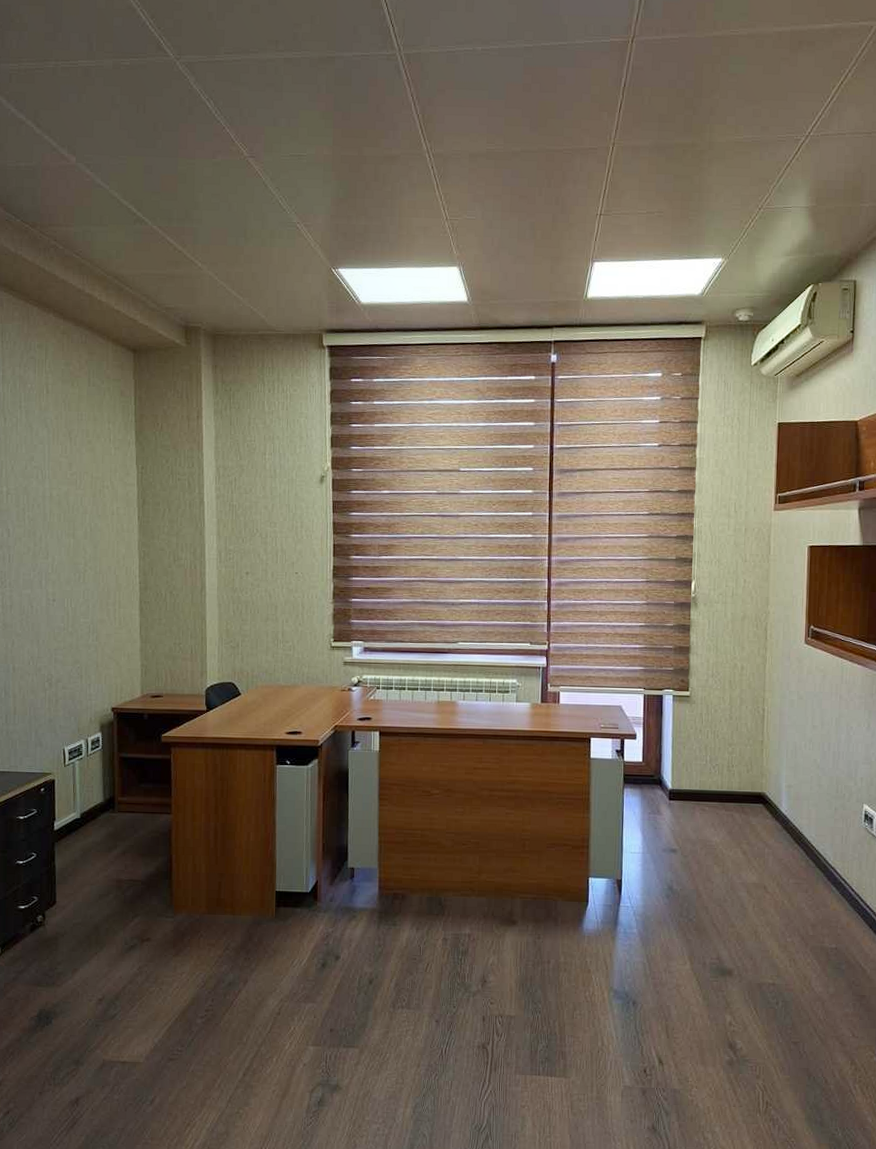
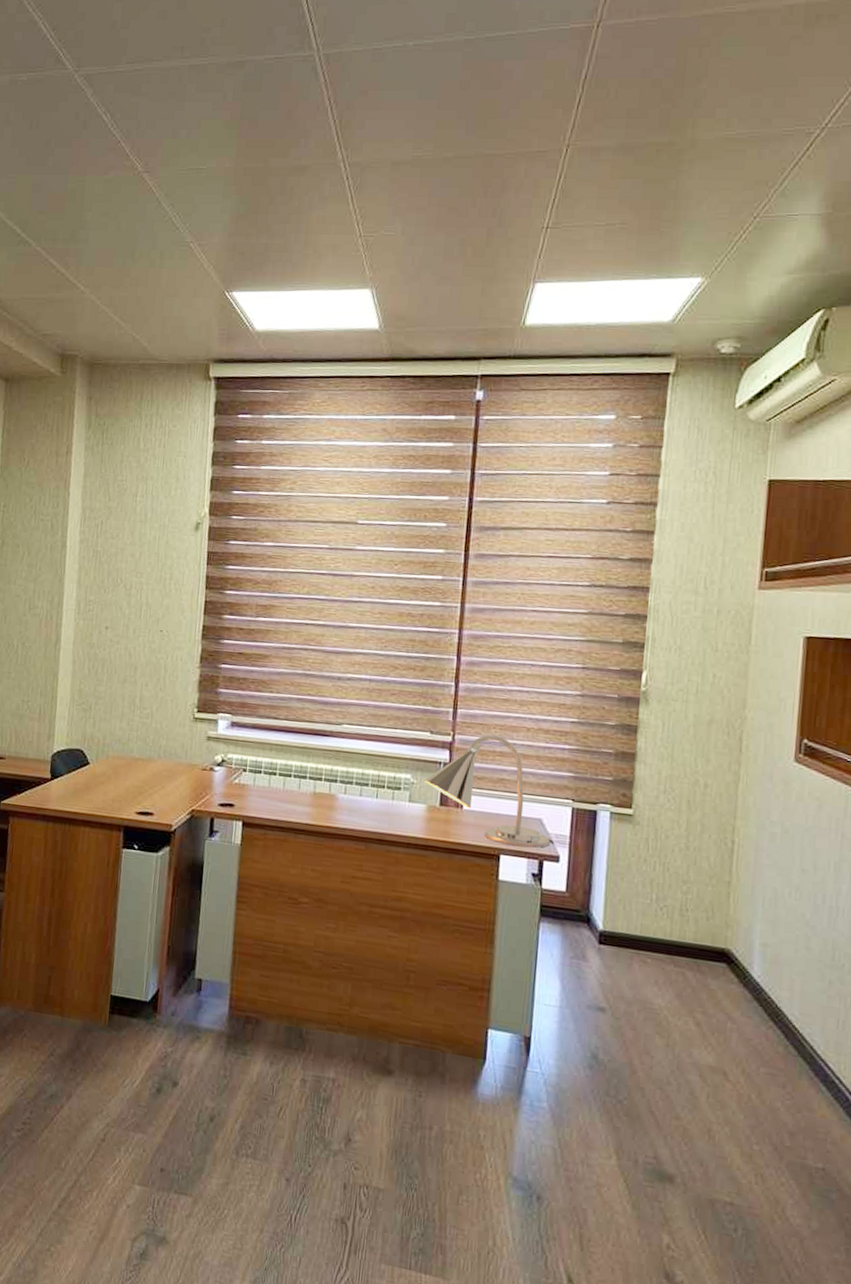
table lamp: none [527,641,631,730] -> present [424,734,554,849]

